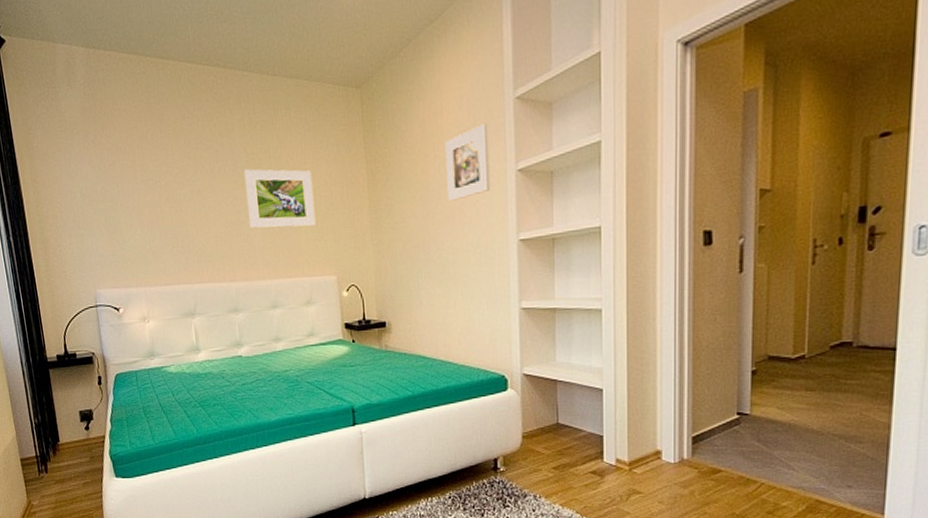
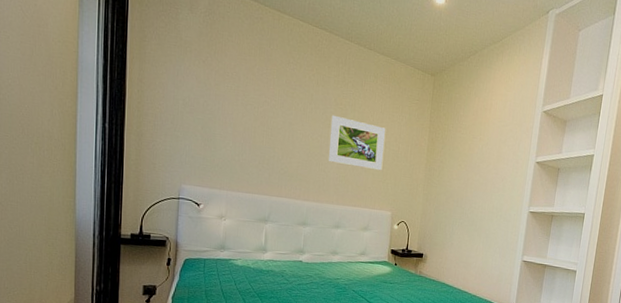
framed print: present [445,124,490,201] -> none [484,124,521,174]

